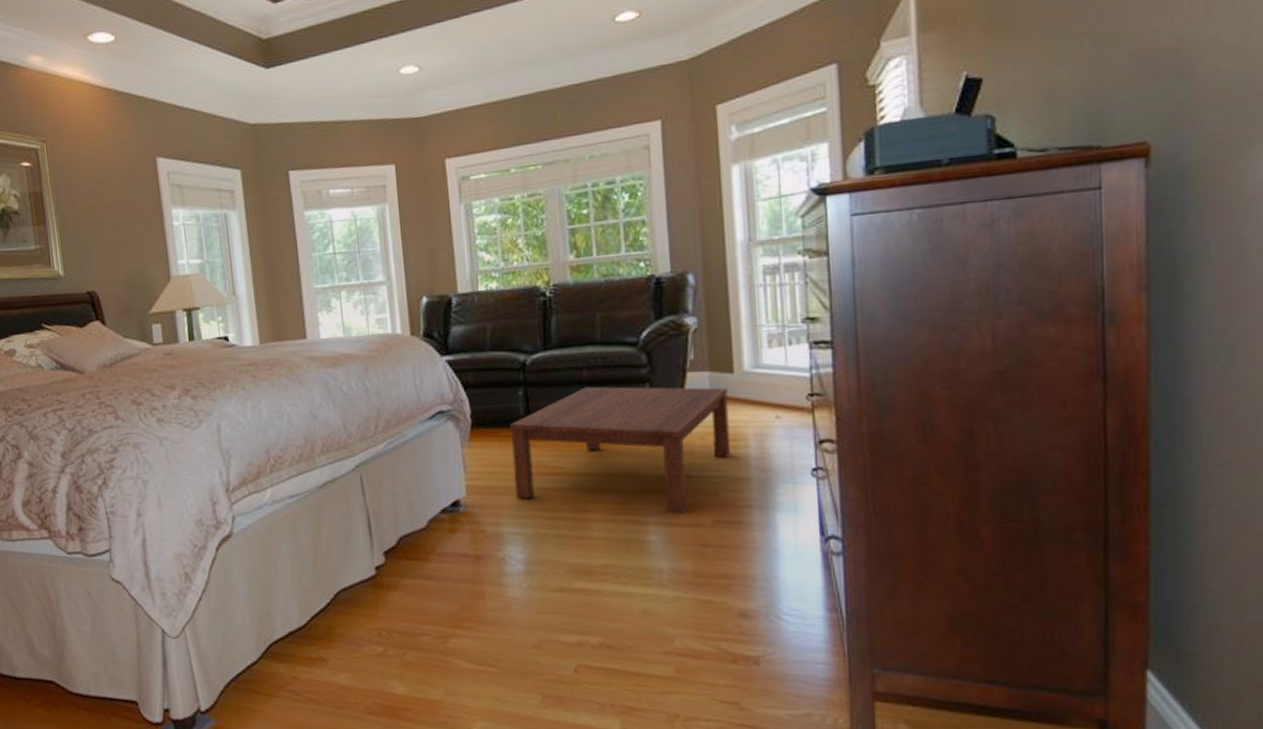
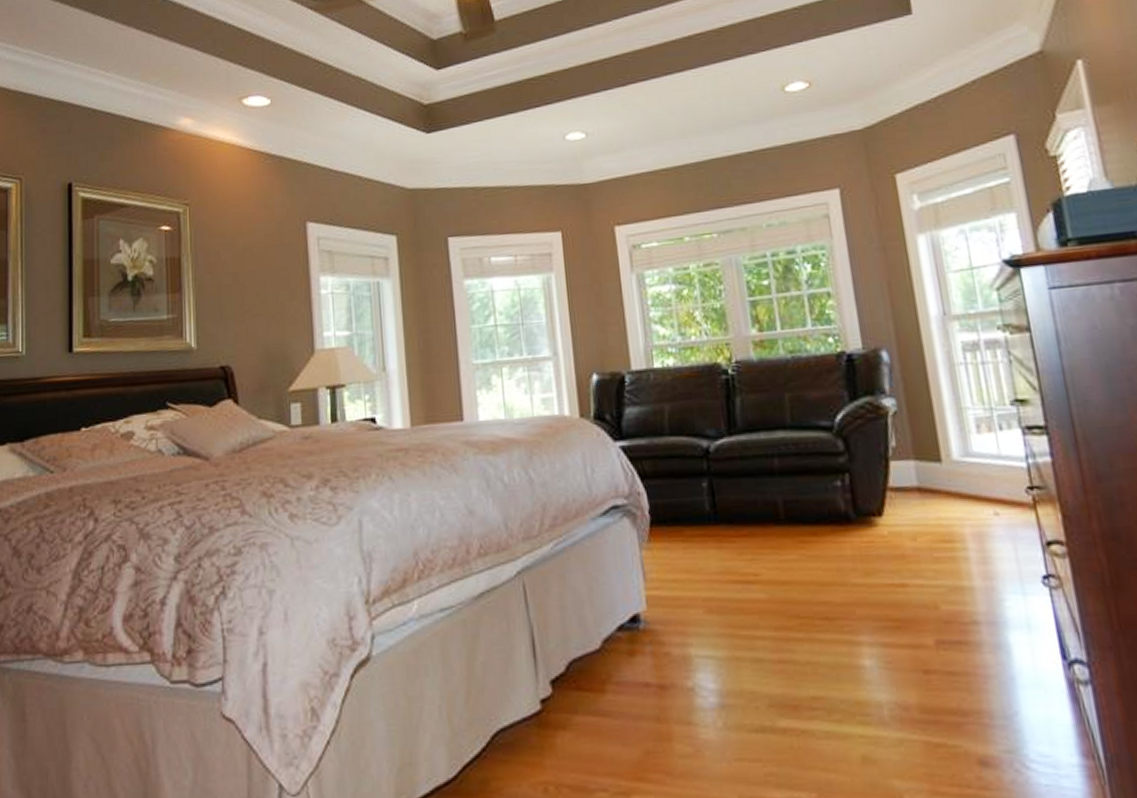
coffee table: present [510,386,731,514] -> none [694,477,949,632]

